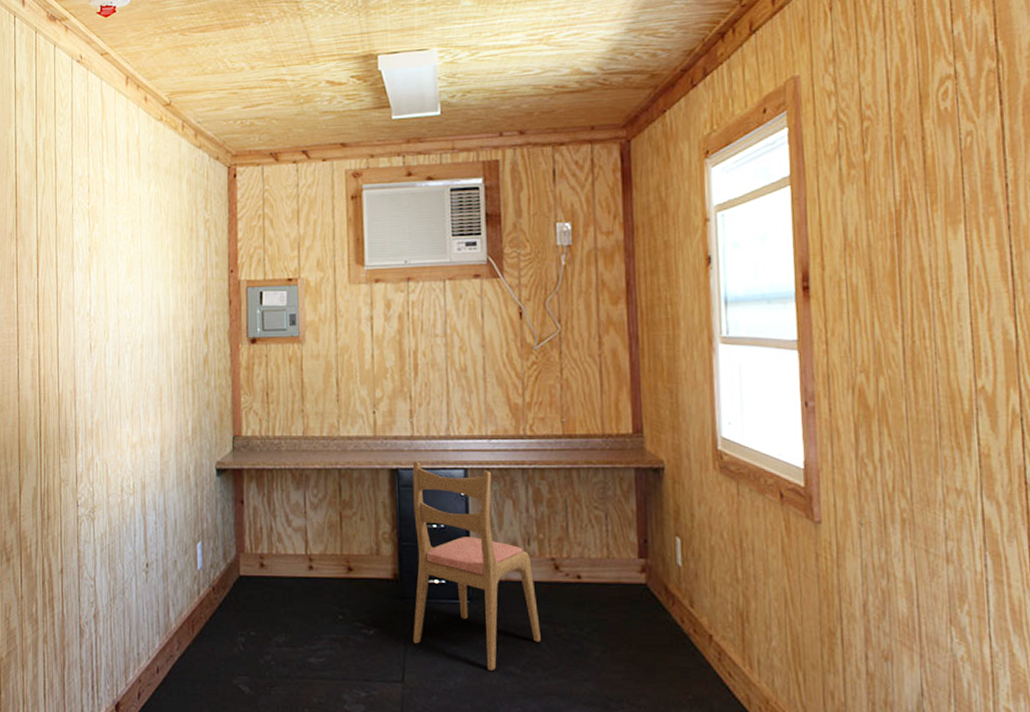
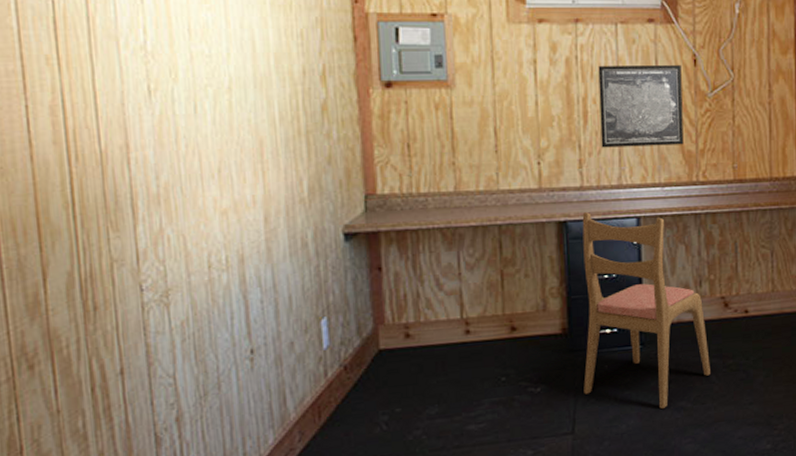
wall art: none [428,318,510,399] -> present [598,65,684,148]

